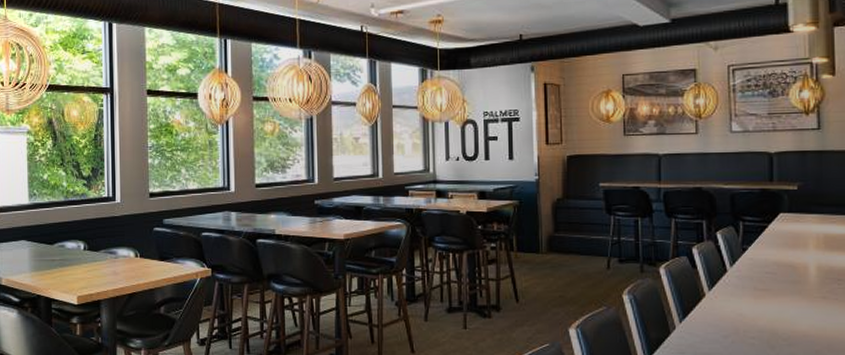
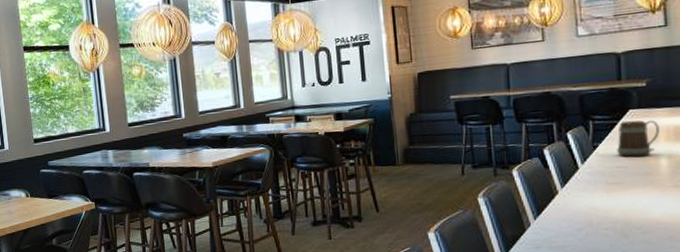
beer mug: none [766,224,809,264] -> present [617,120,660,158]

